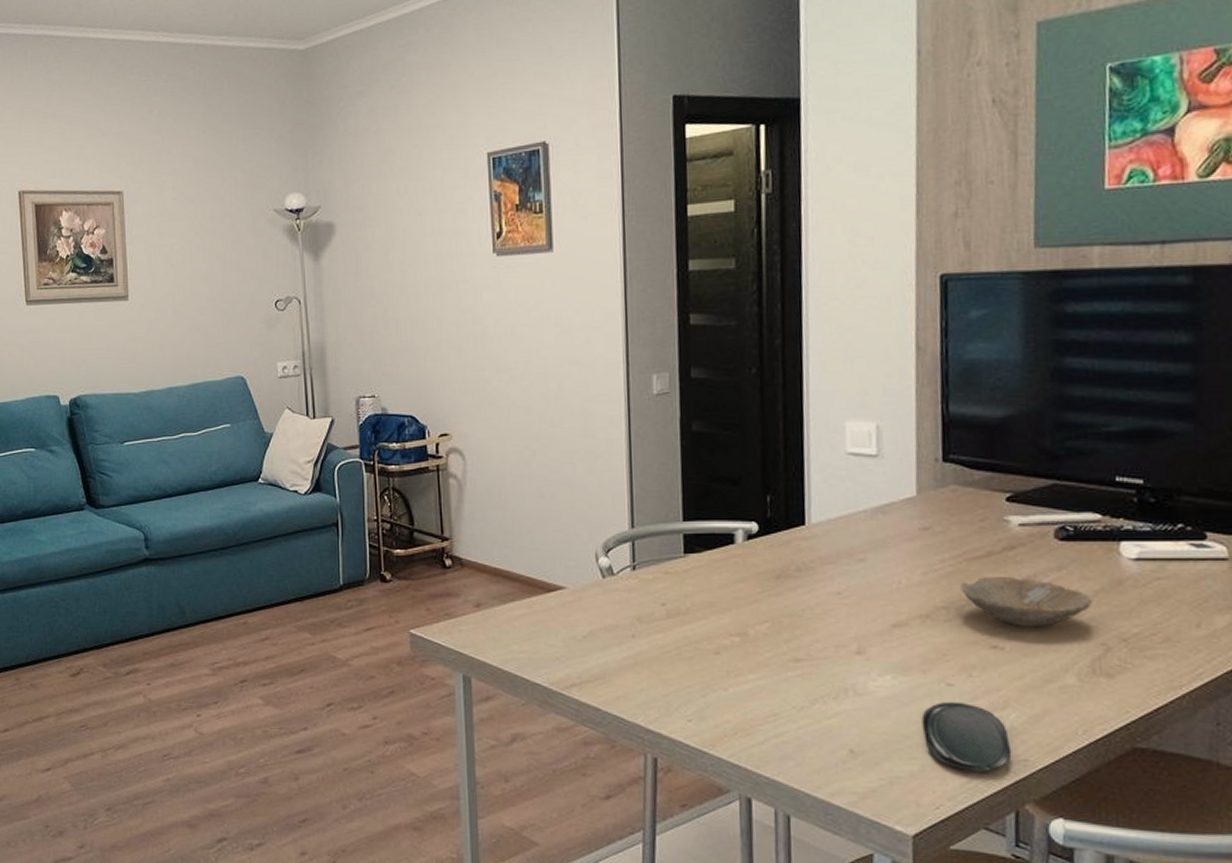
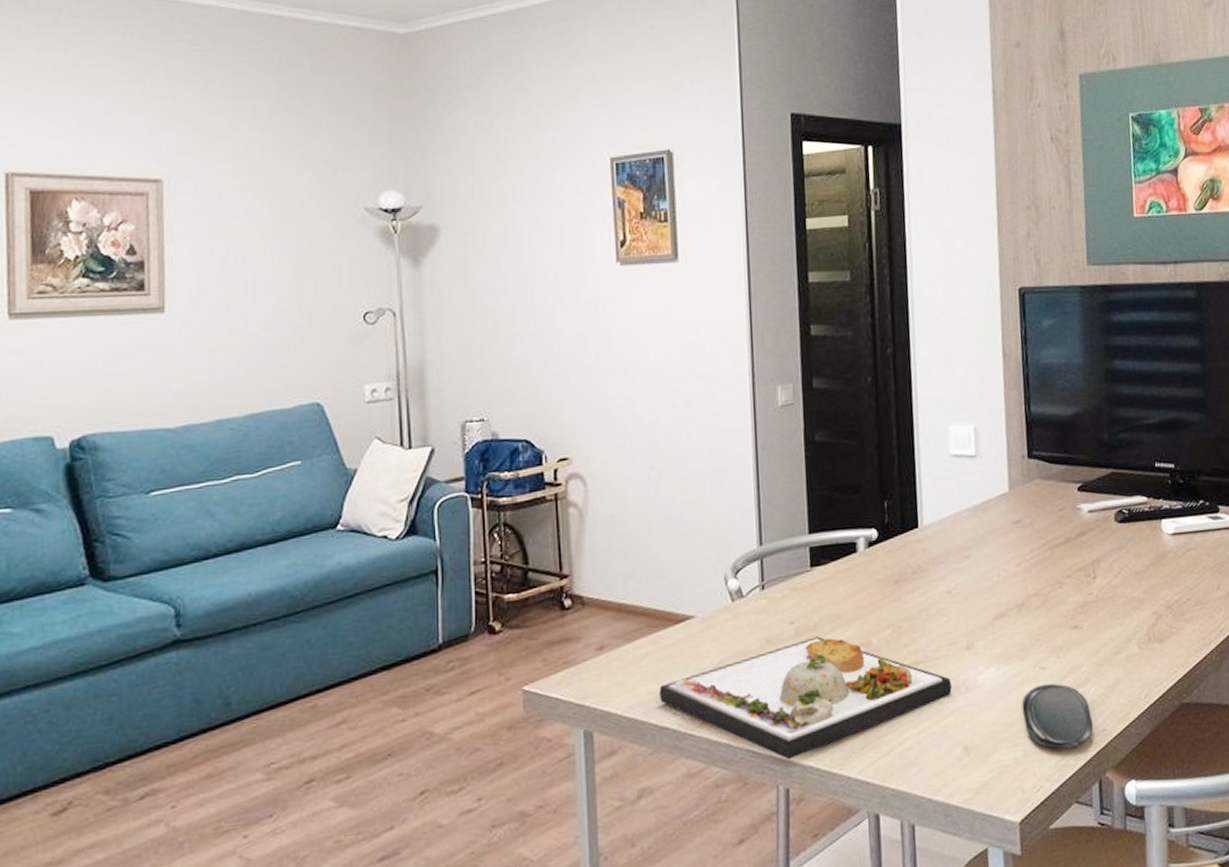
dinner plate: none [531,621,838,732] -> present [659,636,952,760]
bowl: present [960,576,1092,627] -> none [1047,559,1145,605]

